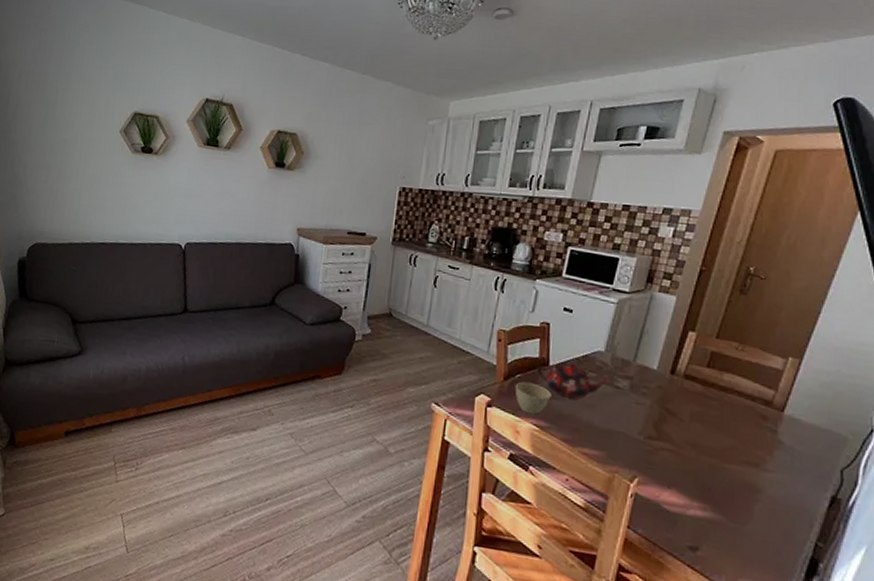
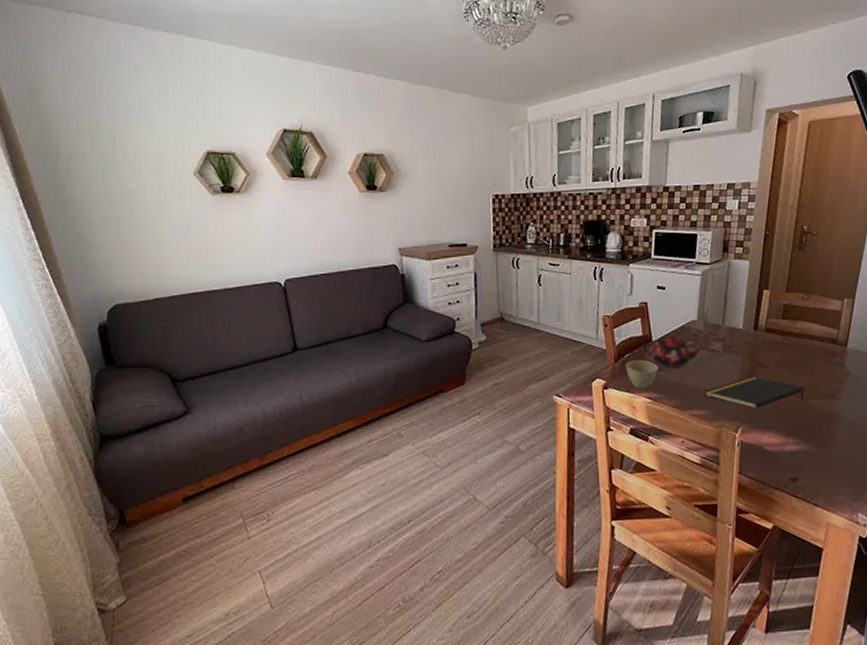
notepad: none [601,424,723,463] -> present [705,376,805,409]

